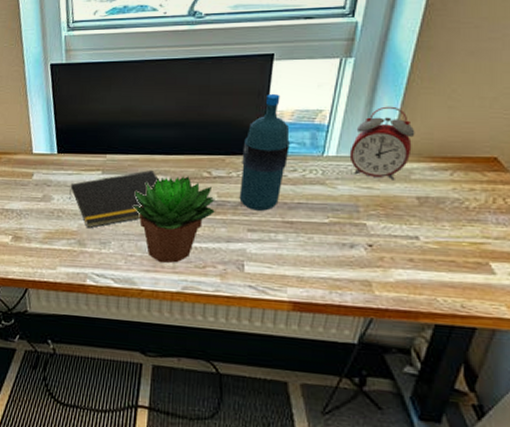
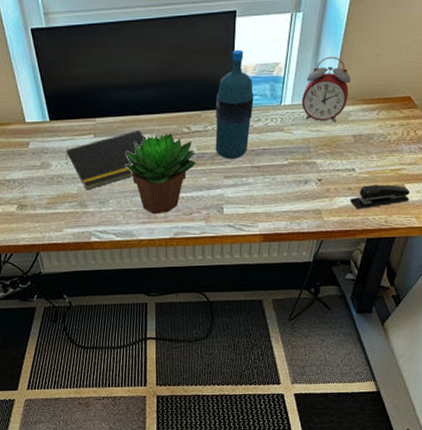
stapler: none [412,258,497,287] -> present [350,184,410,209]

